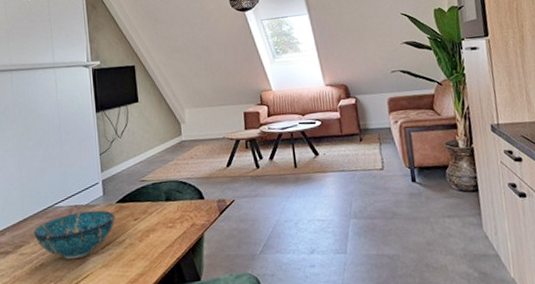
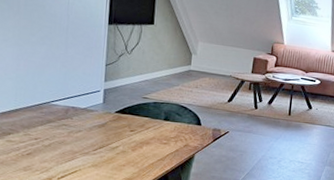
decorative bowl: present [34,210,115,260] -> none [25,113,112,155]

